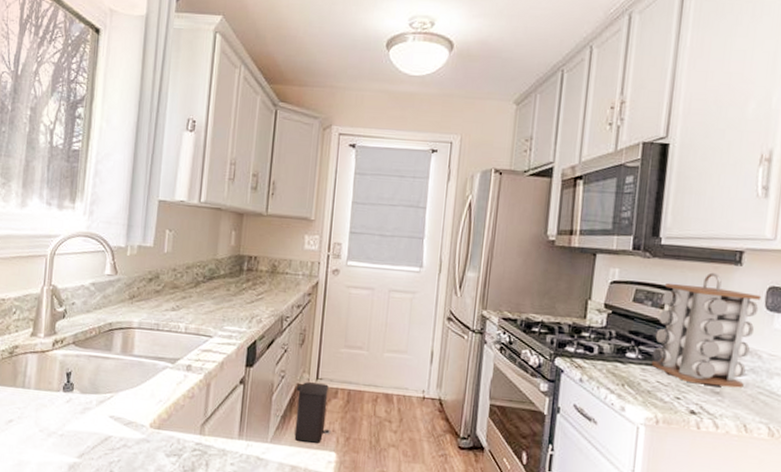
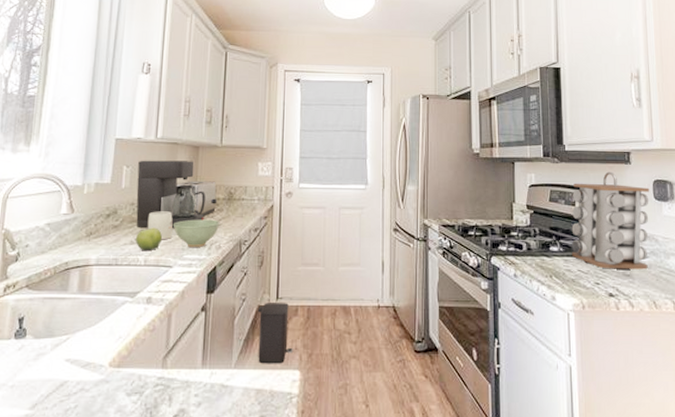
coffee maker: none [177,224,248,299] -> present [136,160,205,229]
fruit: none [177,295,203,319] -> present [136,227,162,250]
mug: none [188,279,215,309] -> present [147,211,173,240]
bowl: none [214,290,262,320] -> present [172,219,220,247]
toaster: none [218,249,260,289] -> present [175,180,218,217]

